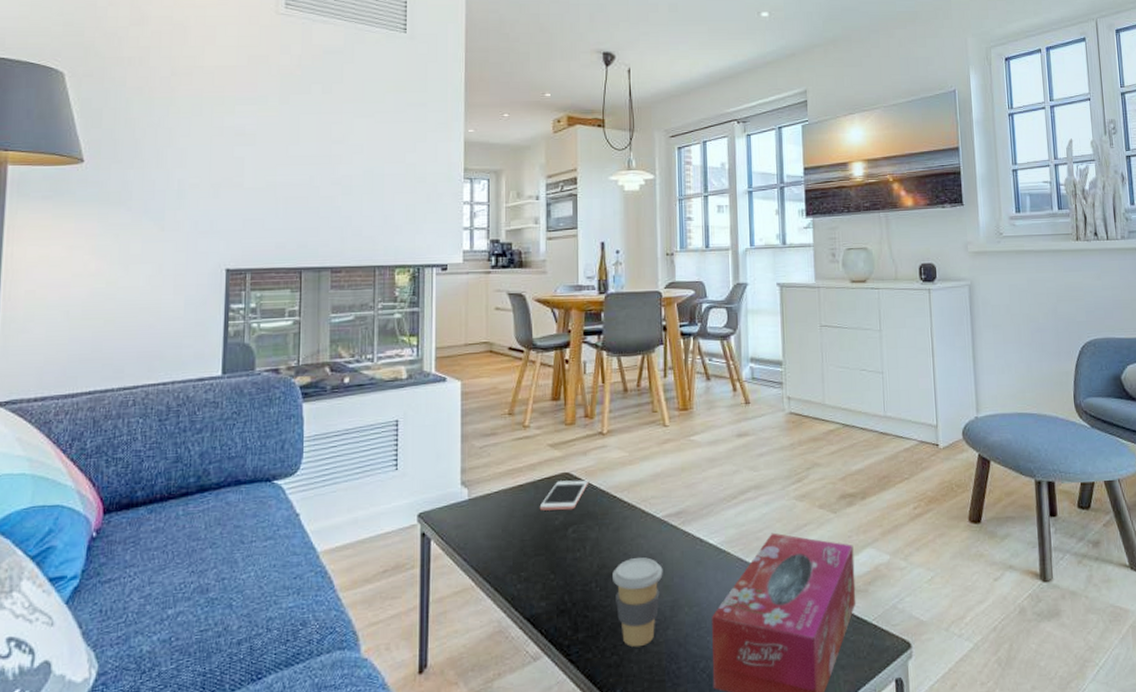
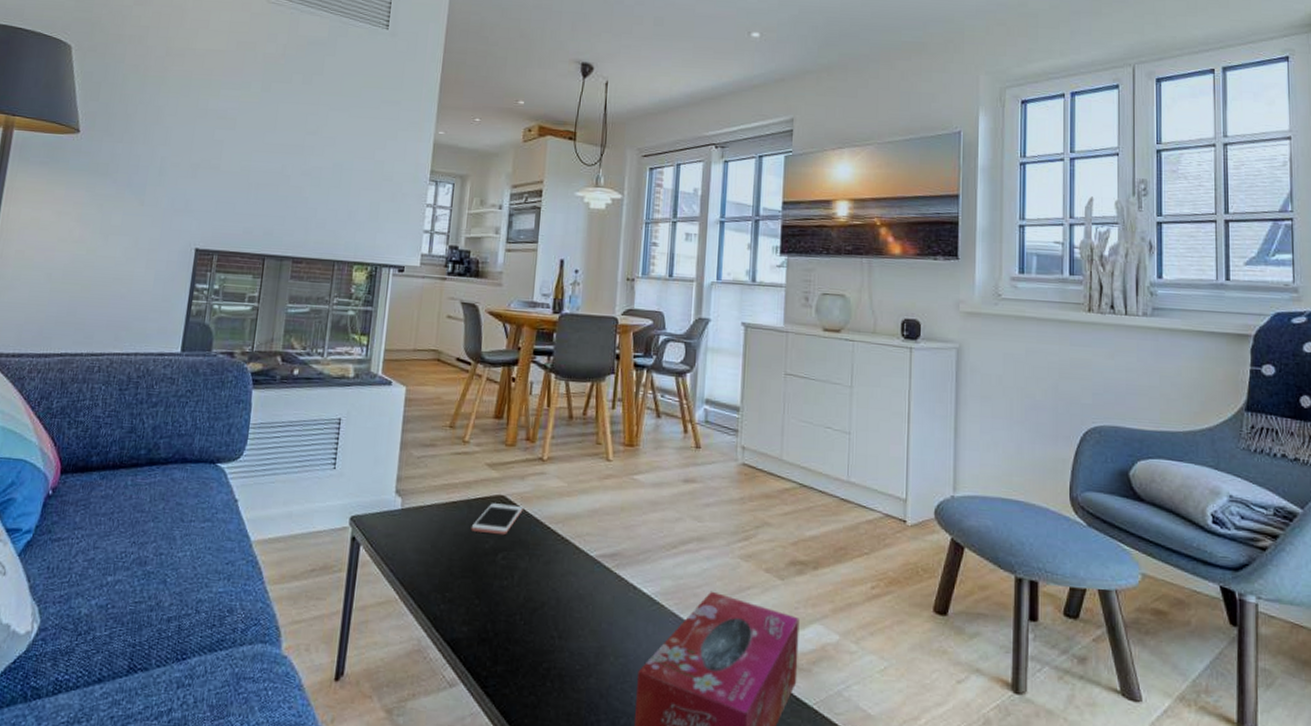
coffee cup: present [612,557,663,648] -> none [538,595,592,691]

